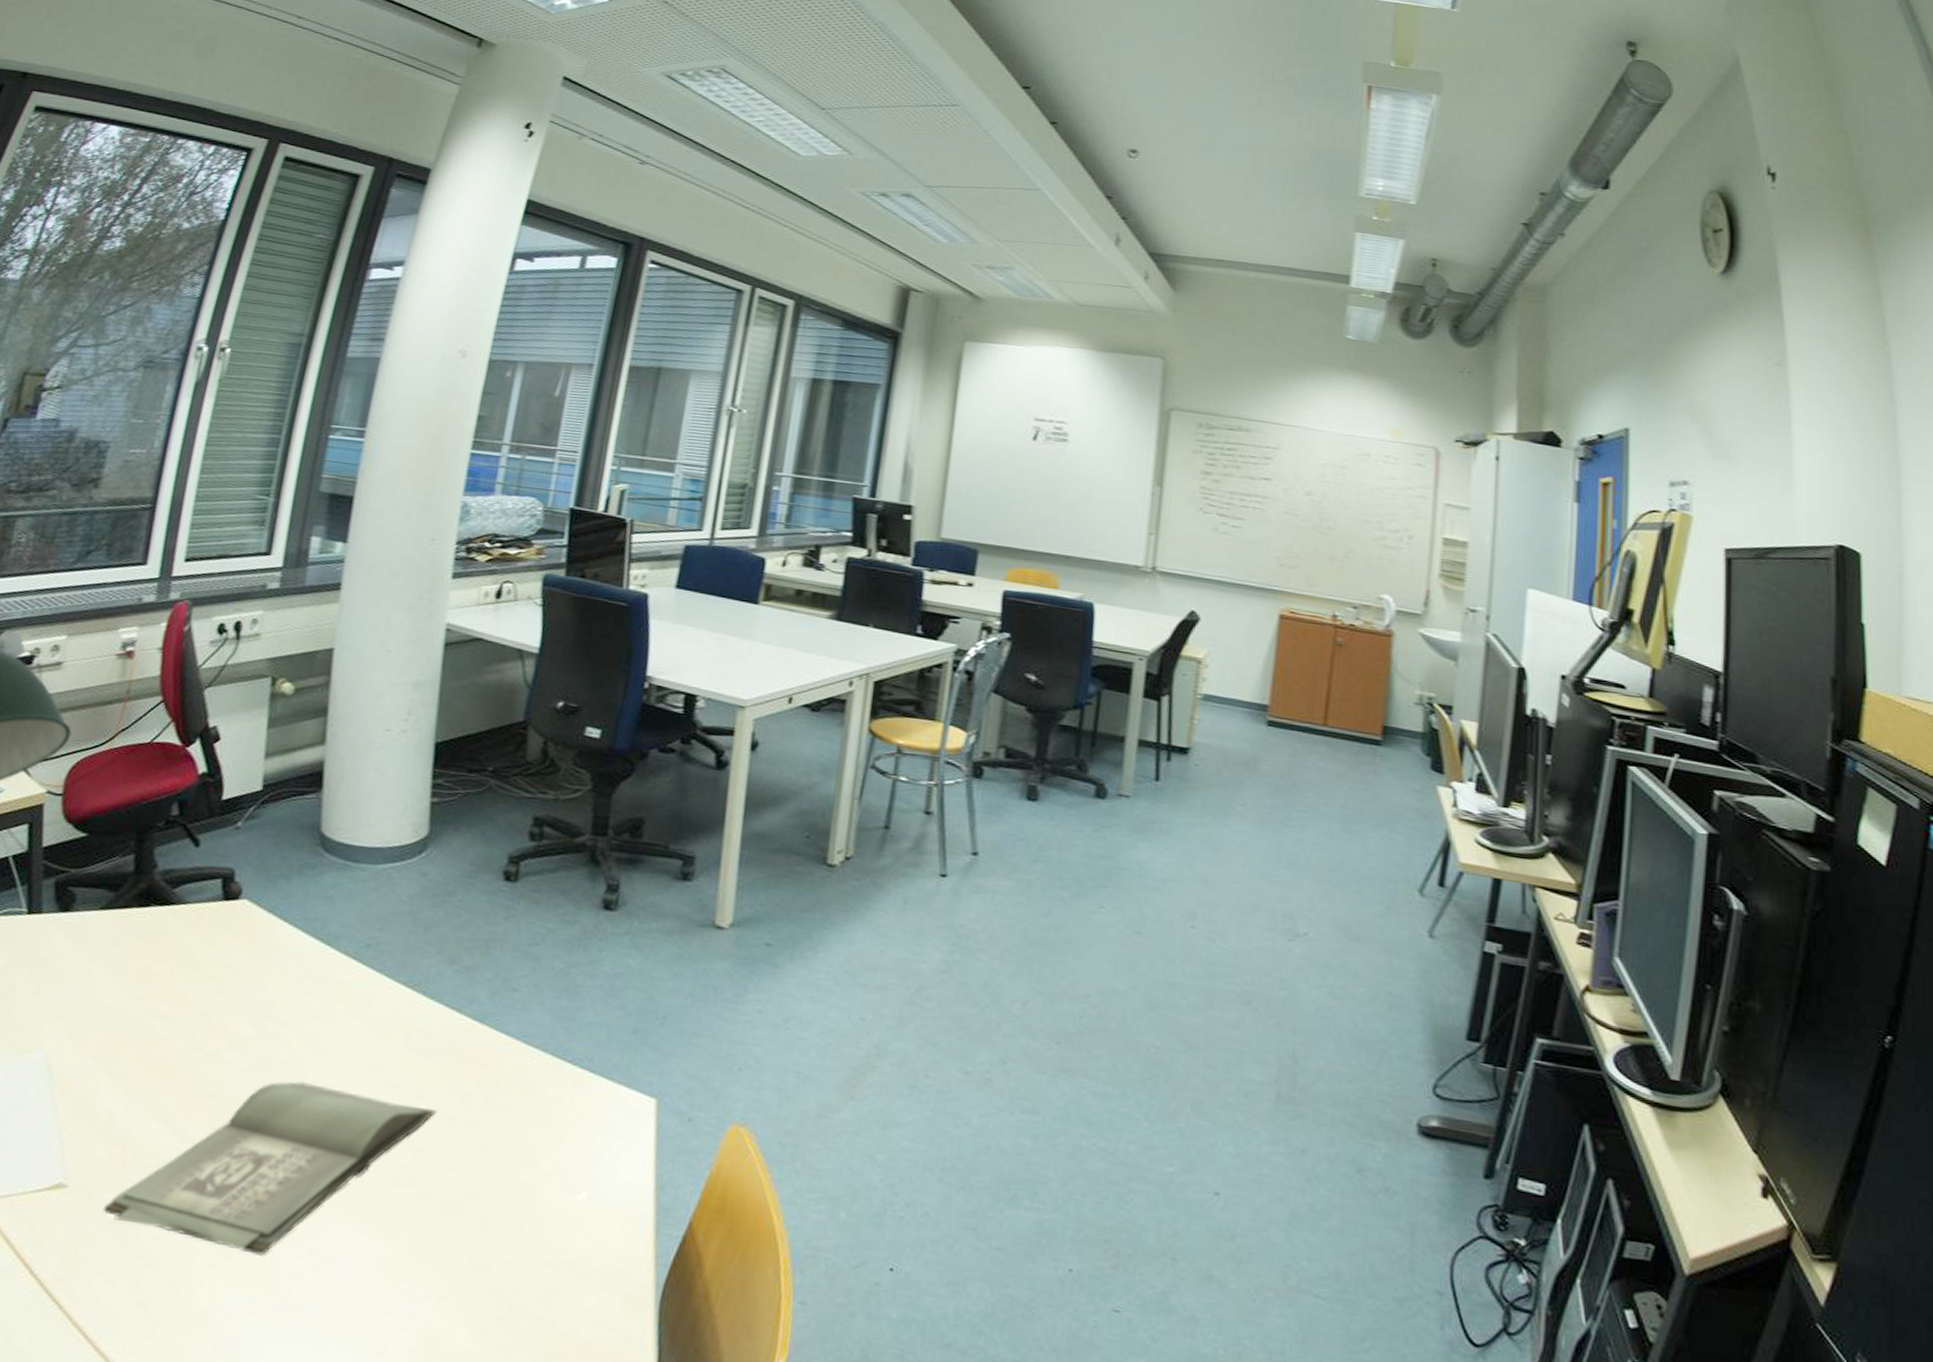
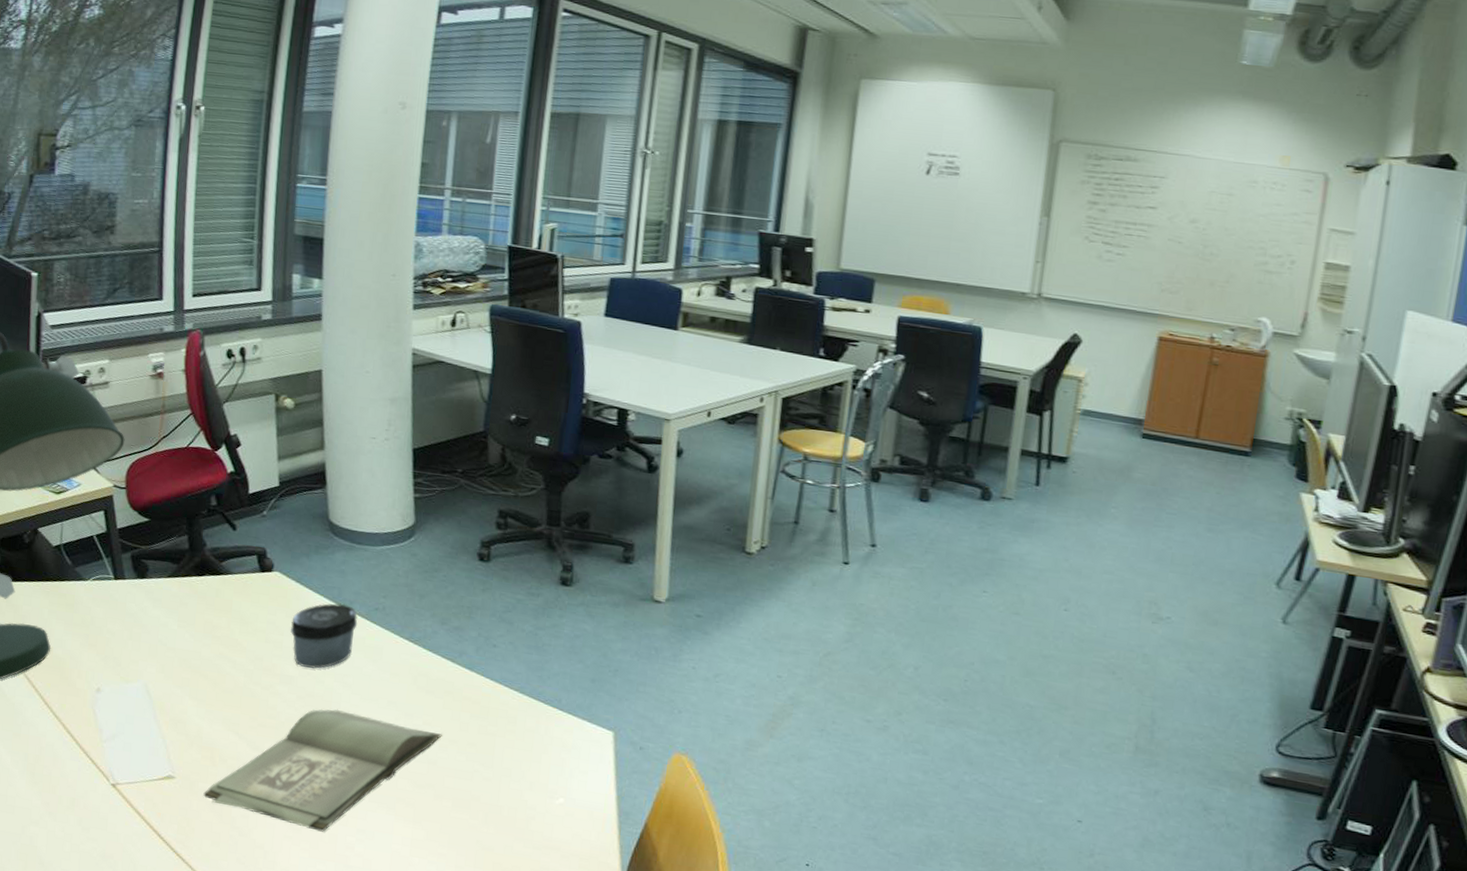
jar: none [252,939,343,1027] -> present [291,603,358,669]

